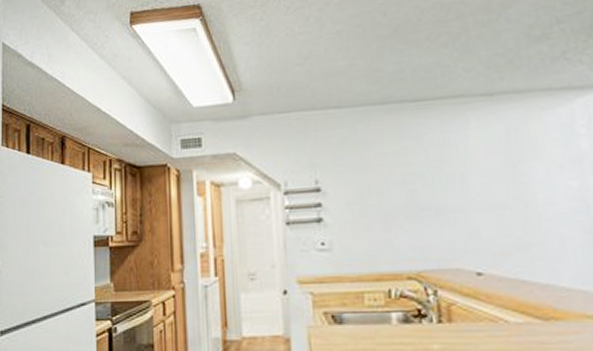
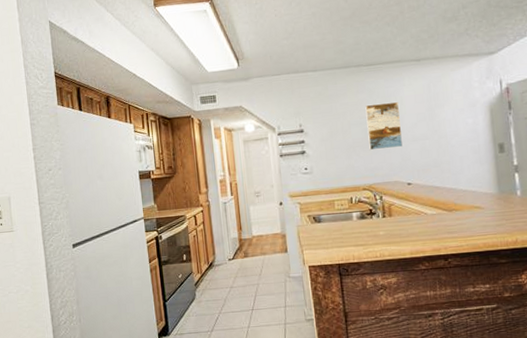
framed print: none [411,152,469,222] -> present [365,101,403,151]

